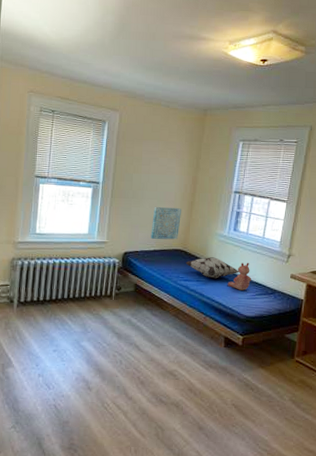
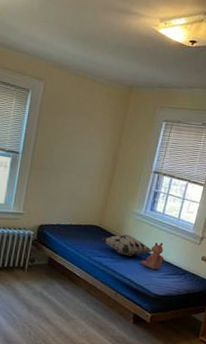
wall art: present [150,206,182,240] -> none [67,180,101,216]

